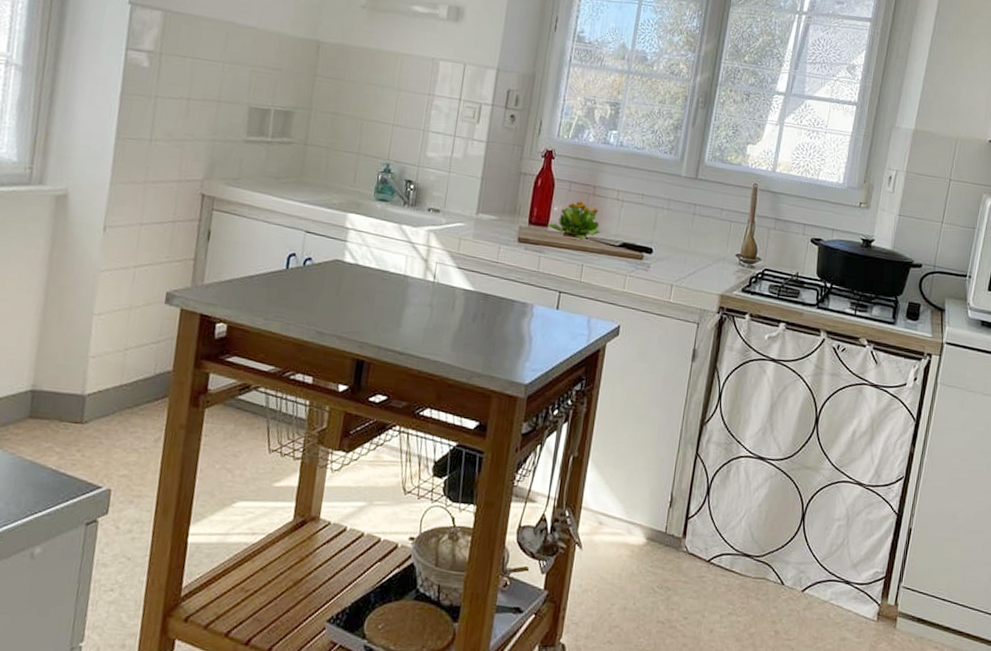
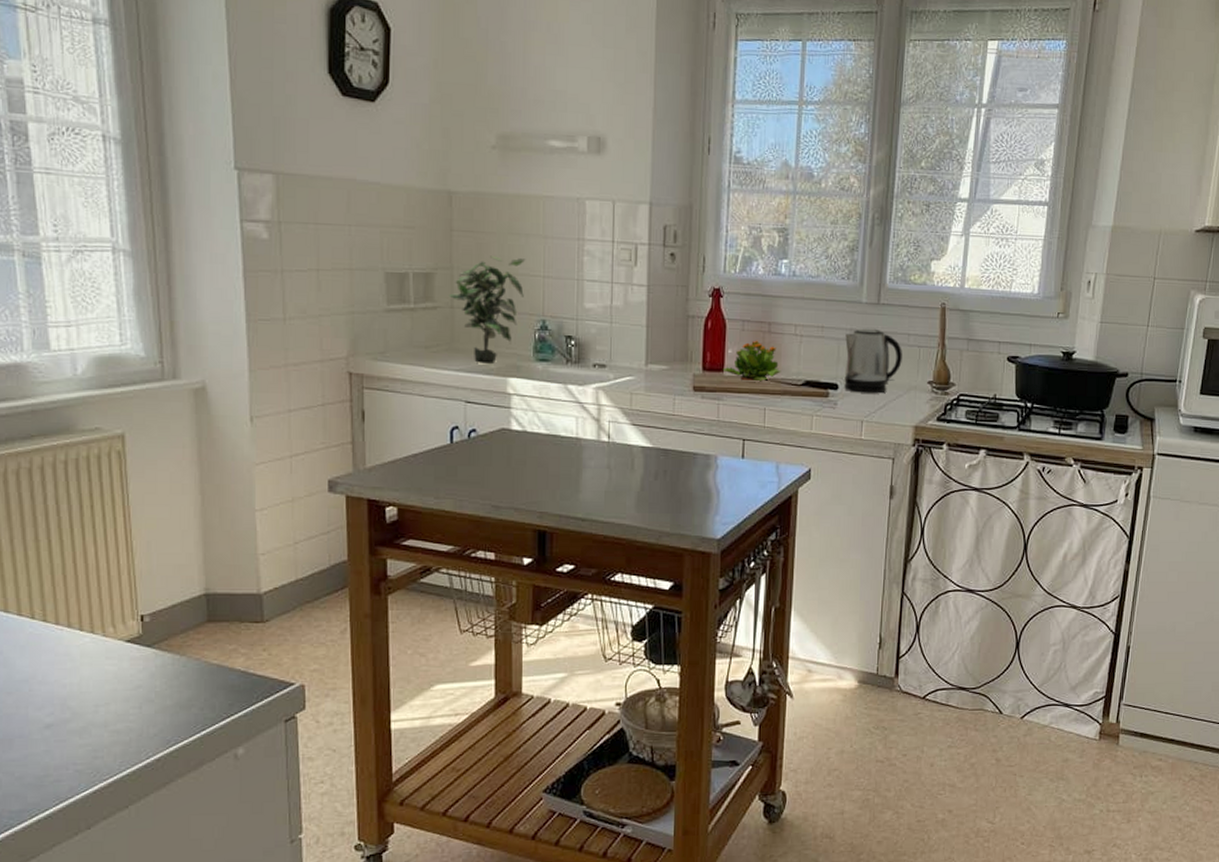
potted plant: none [304,101,379,199] -> present [449,256,526,365]
kettle: none [658,199,715,261] -> present [844,328,902,394]

